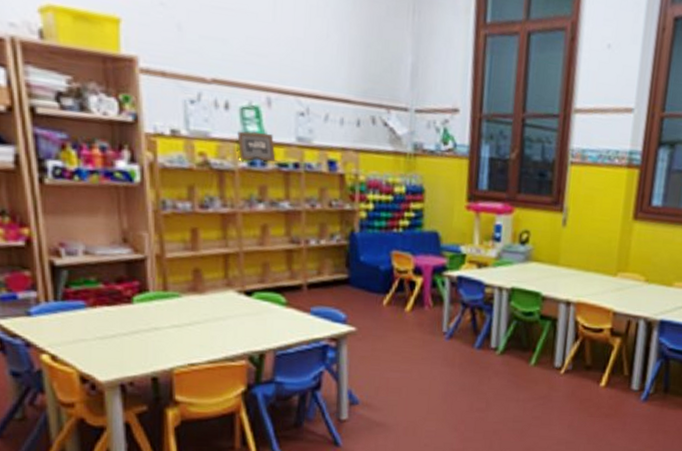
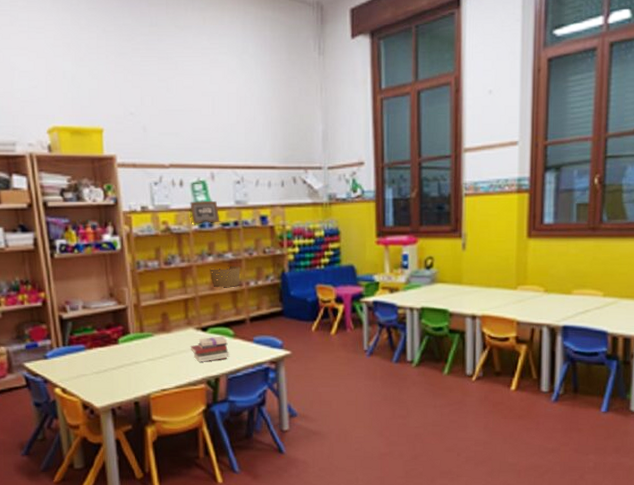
books: none [229,303,280,334] -> present [190,336,230,362]
basket: none [259,217,299,245] -> present [210,266,241,288]

